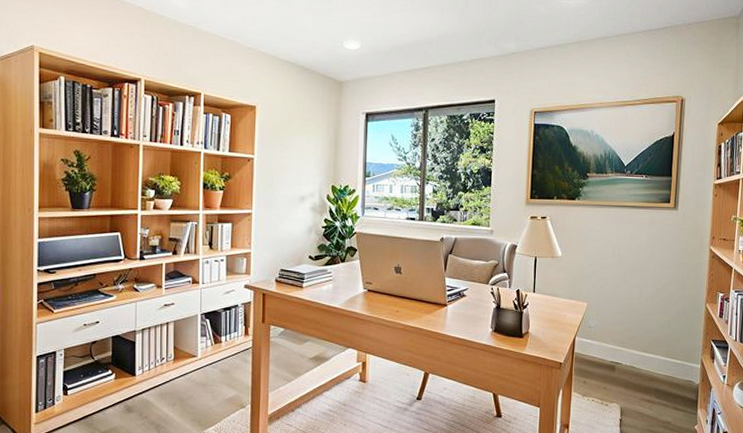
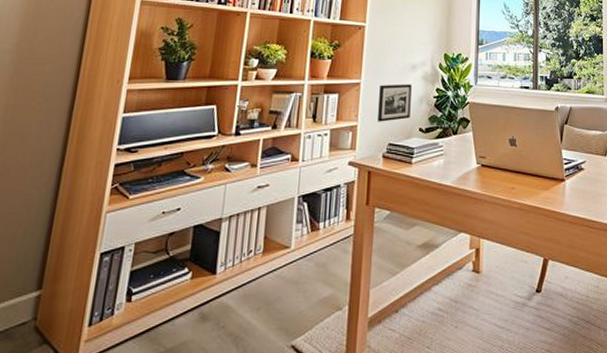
picture frame: none [270,214,301,250] -> present [378,84,412,122]

